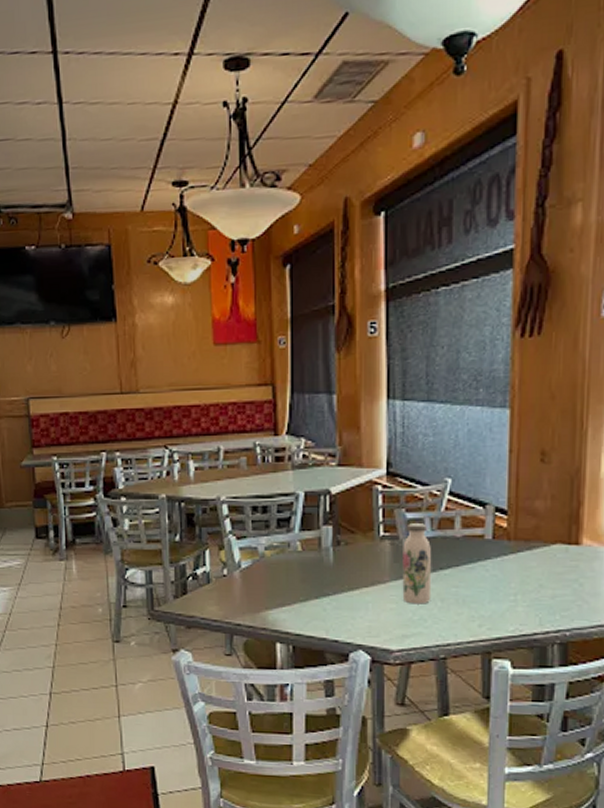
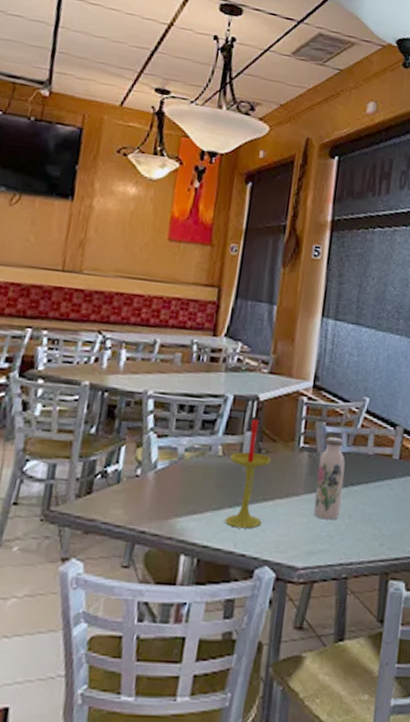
candle: none [310,513,352,617] -> present [224,419,272,529]

